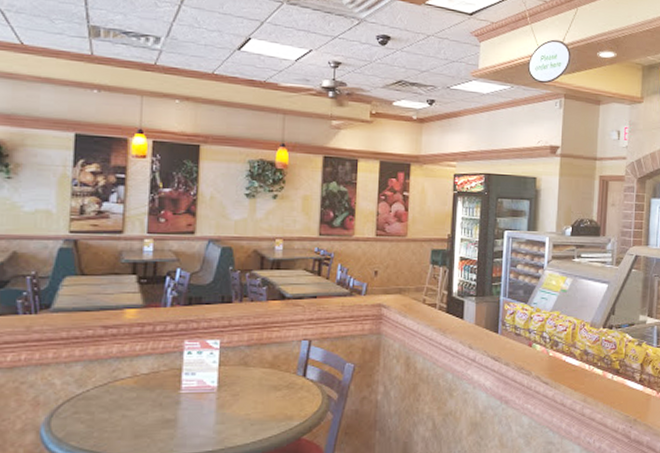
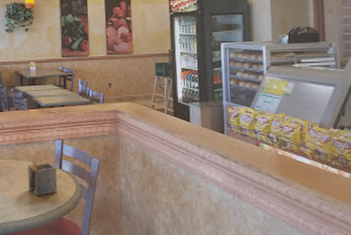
napkin holder: none [259,364,300,413] -> present [28,158,58,196]

